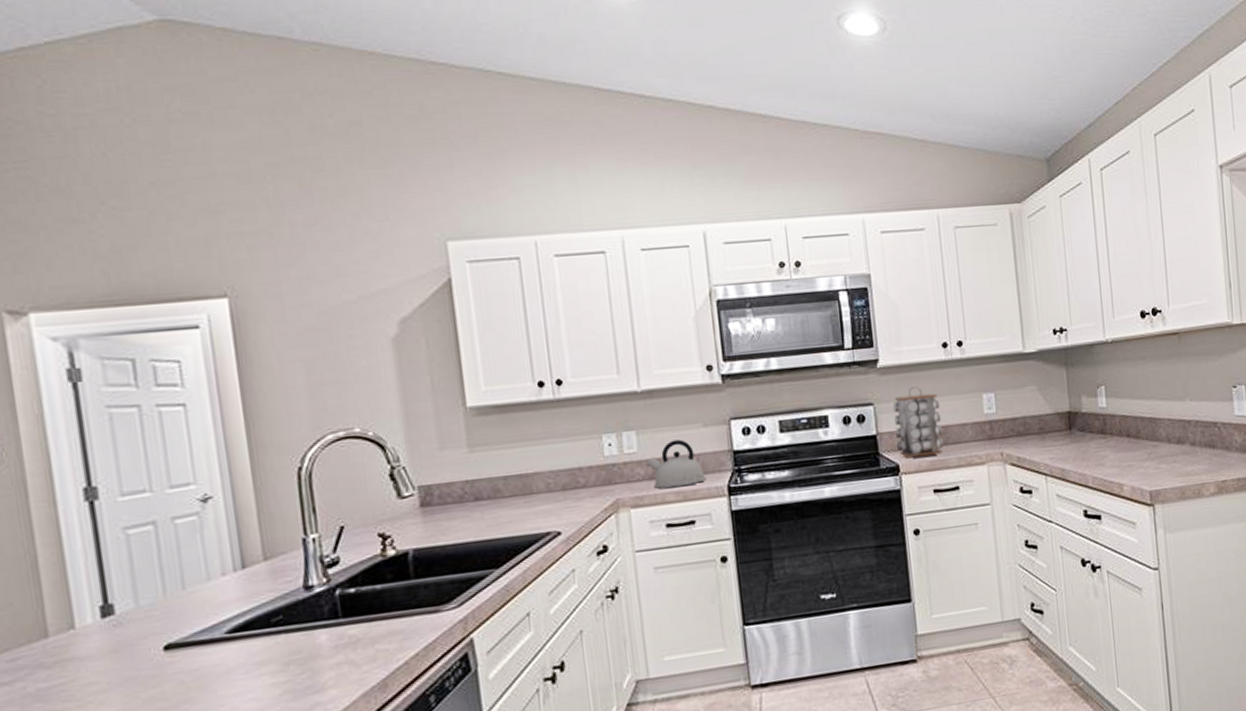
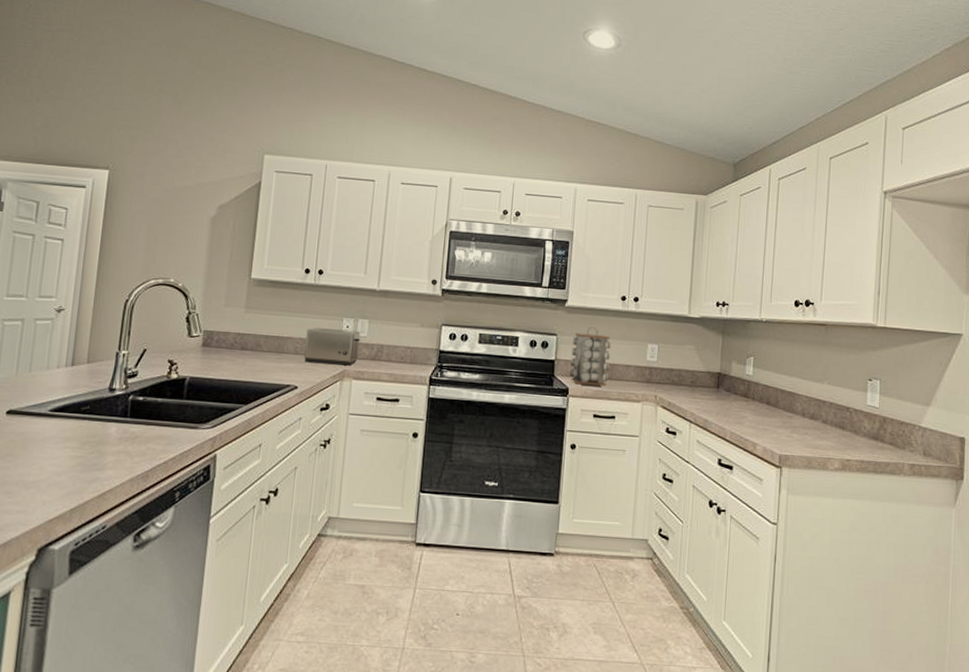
toaster: none [557,447,632,500] -> present [304,328,361,366]
kettle: present [646,439,707,489] -> none [371,333,415,371]

